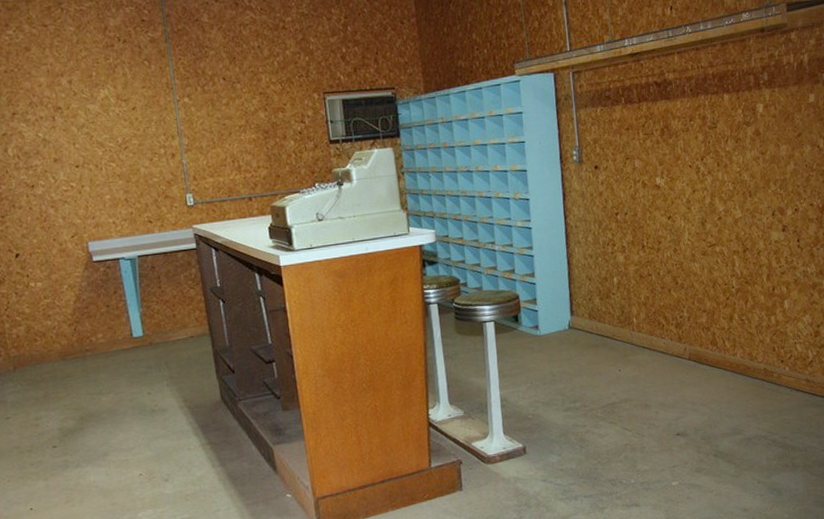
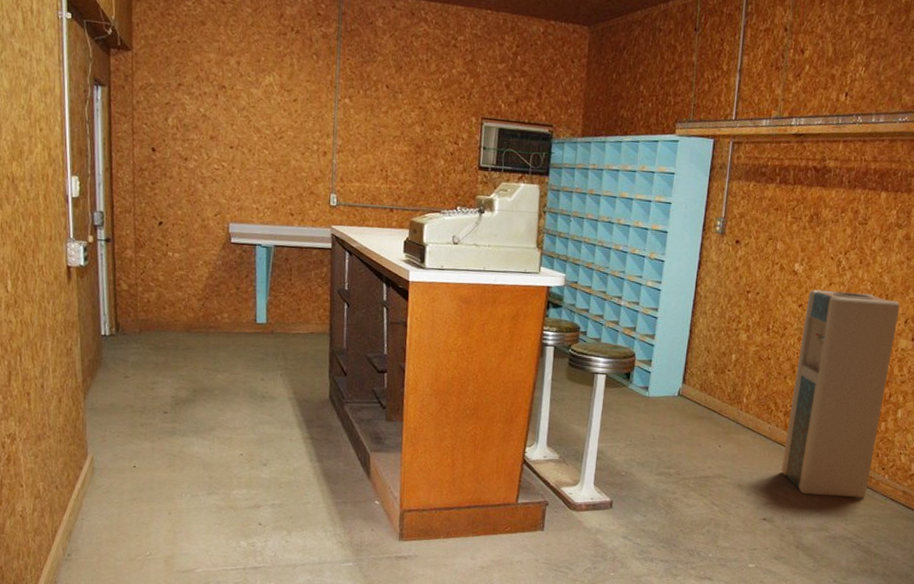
water cooler: none [675,193,772,402] -> present [781,289,900,499]

